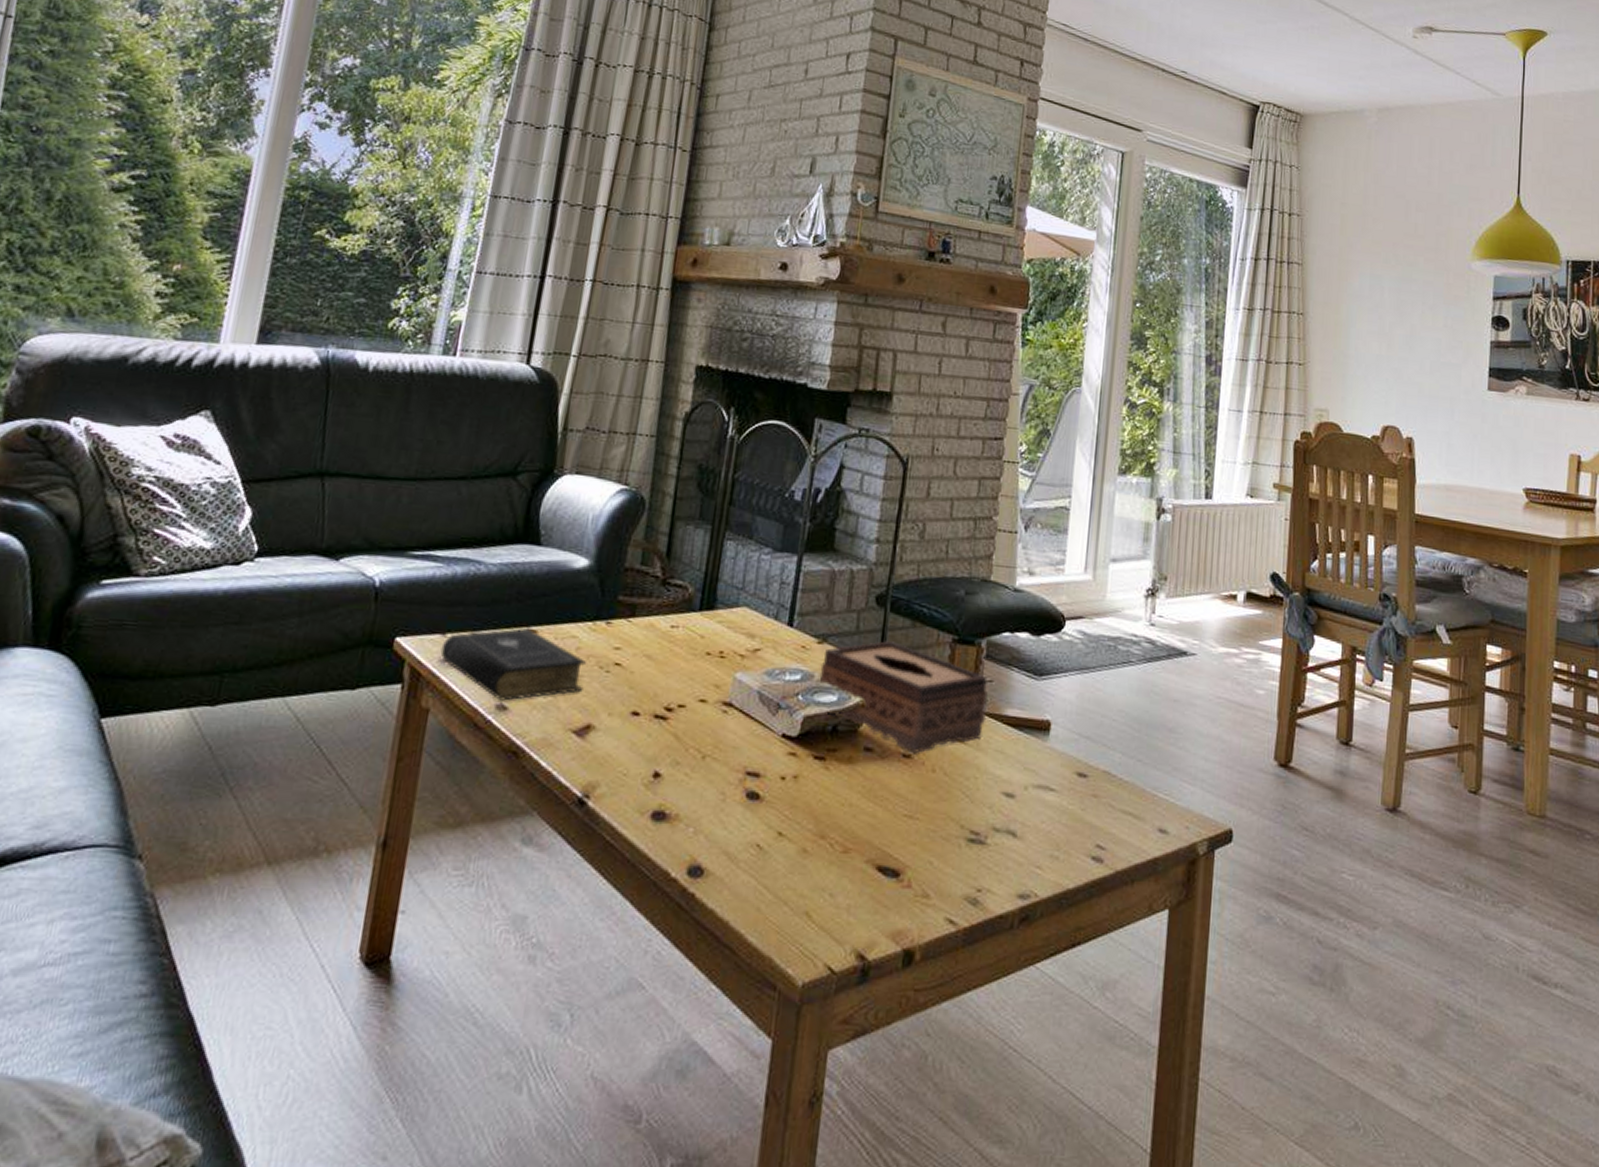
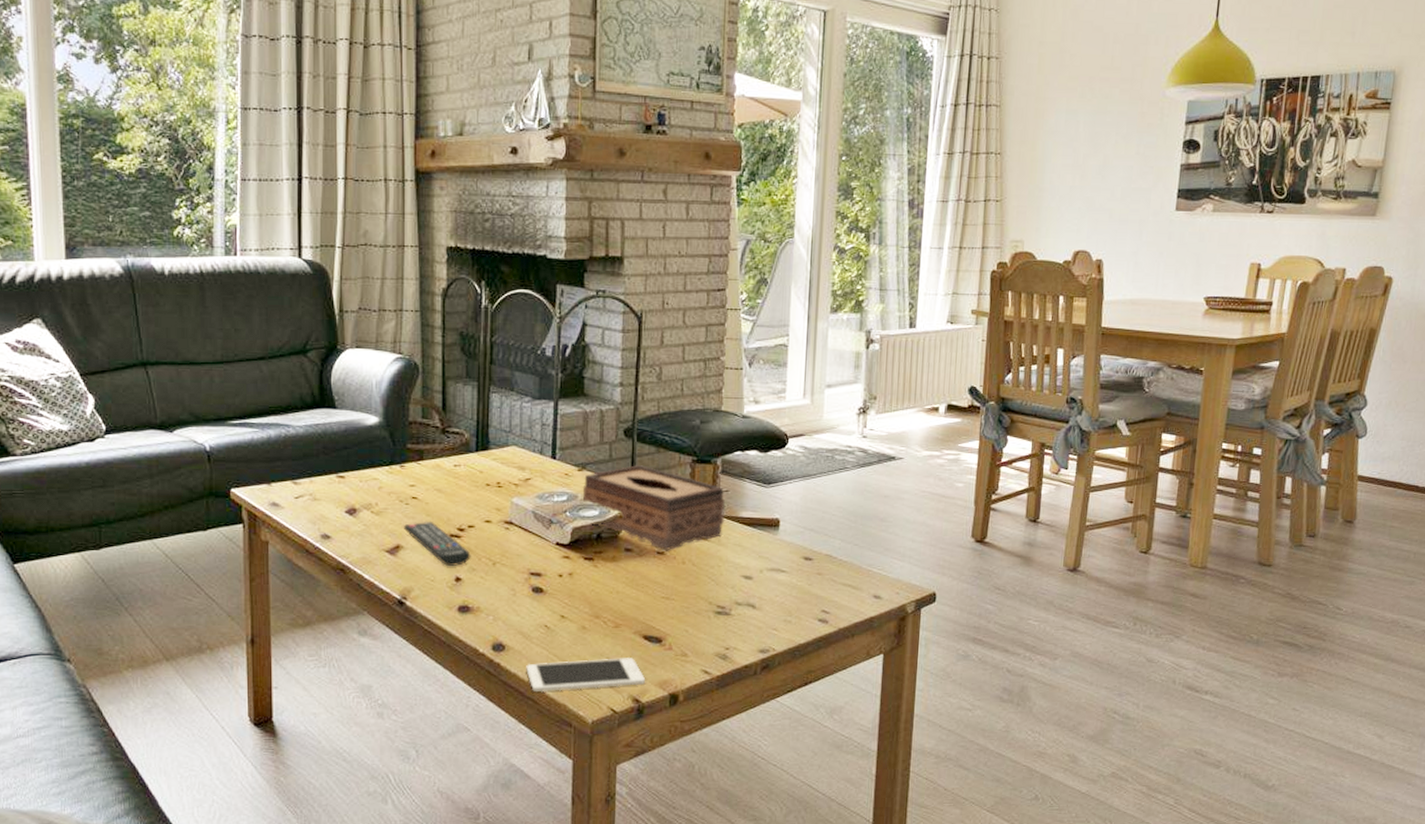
book: present [440,627,587,701] -> none [269,474,389,532]
remote control: none [598,696,677,757] -> present [403,522,471,566]
cell phone: none [726,895,874,939] -> present [526,658,645,693]

